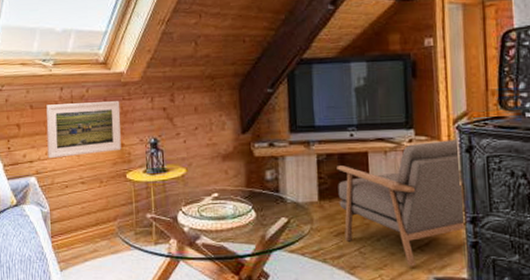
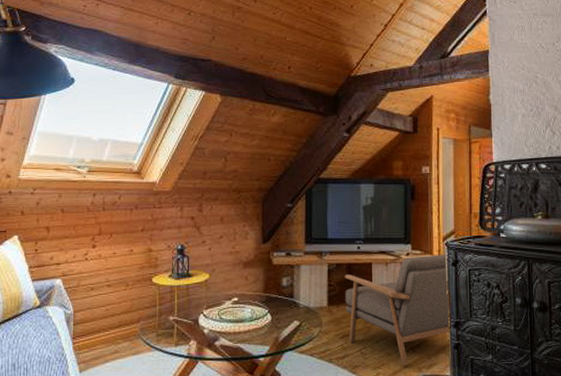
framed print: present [46,101,121,159] -> none [76,209,151,262]

